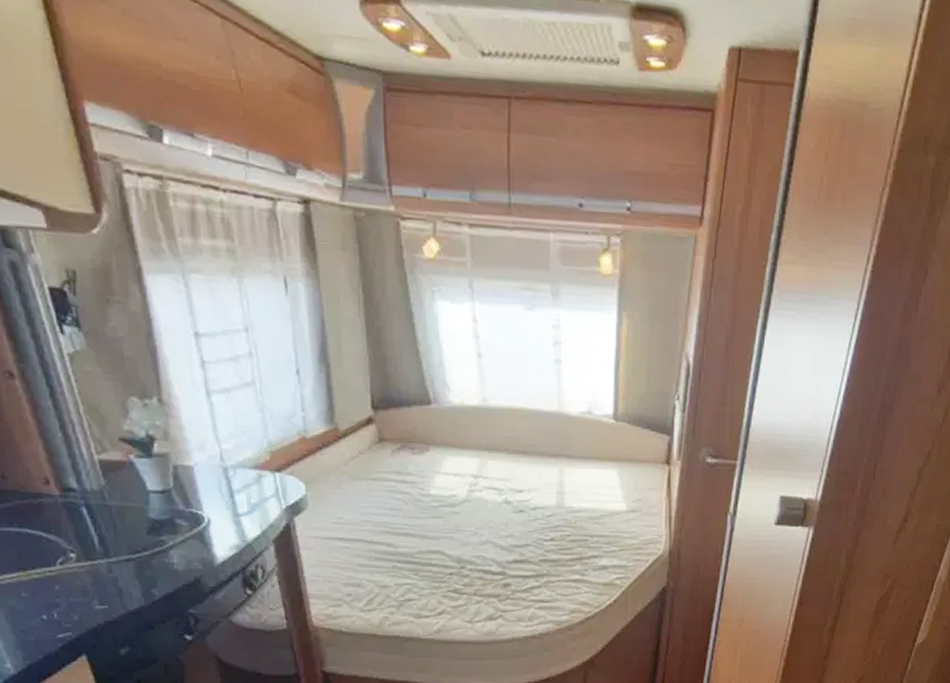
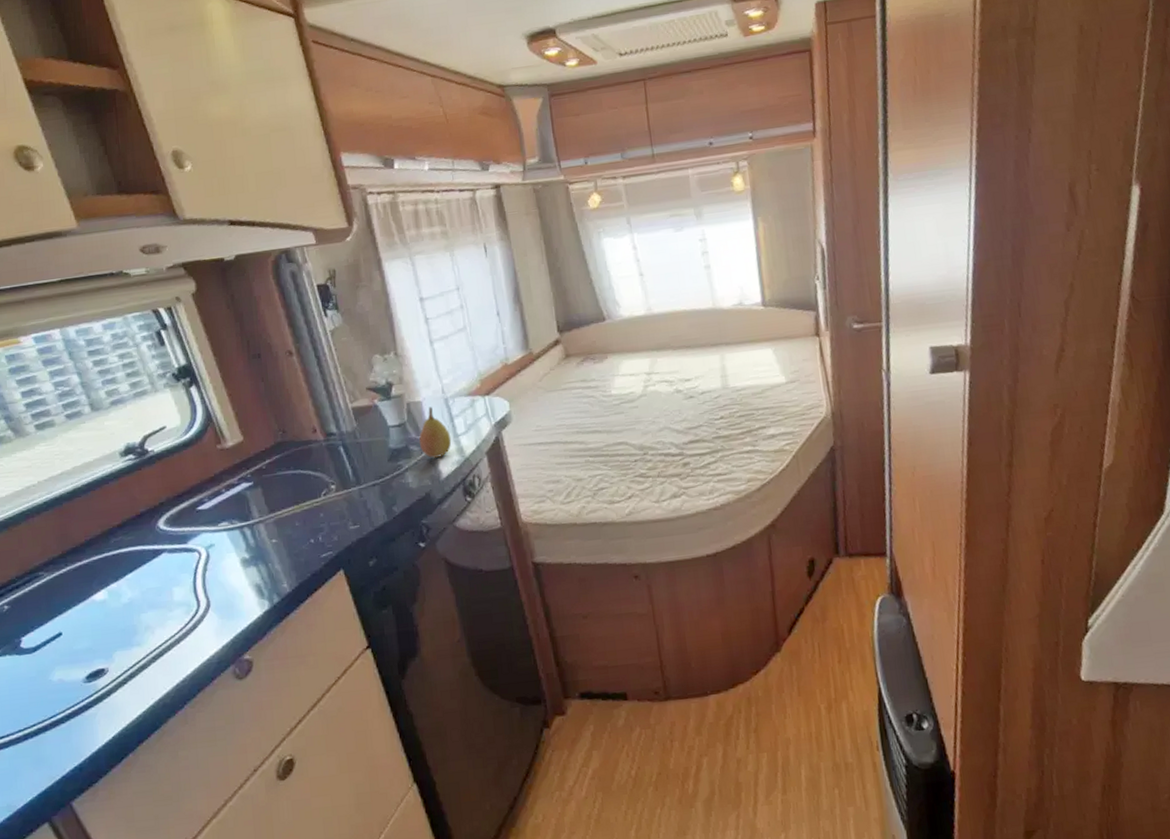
fruit: none [188,474,231,538] -> present [419,406,452,458]

